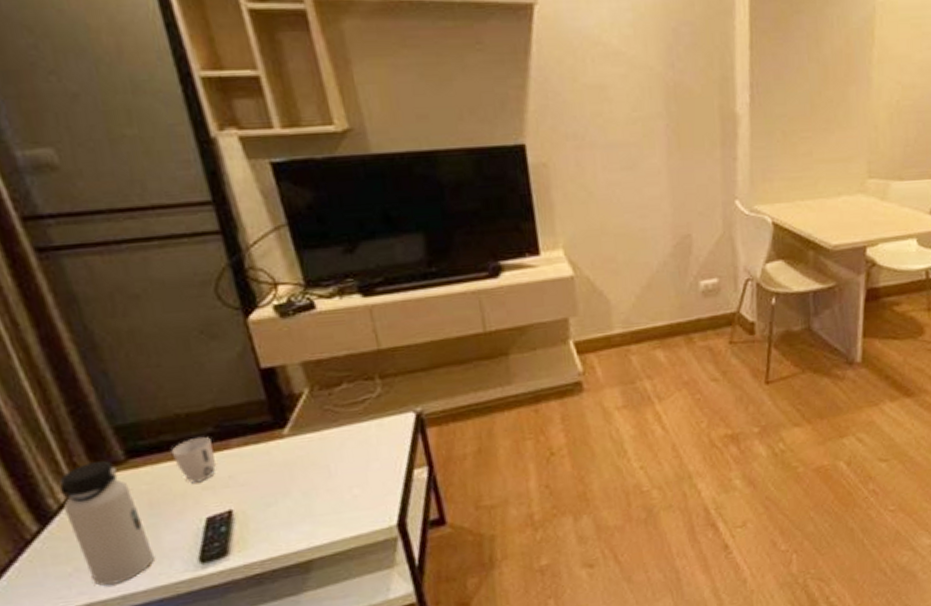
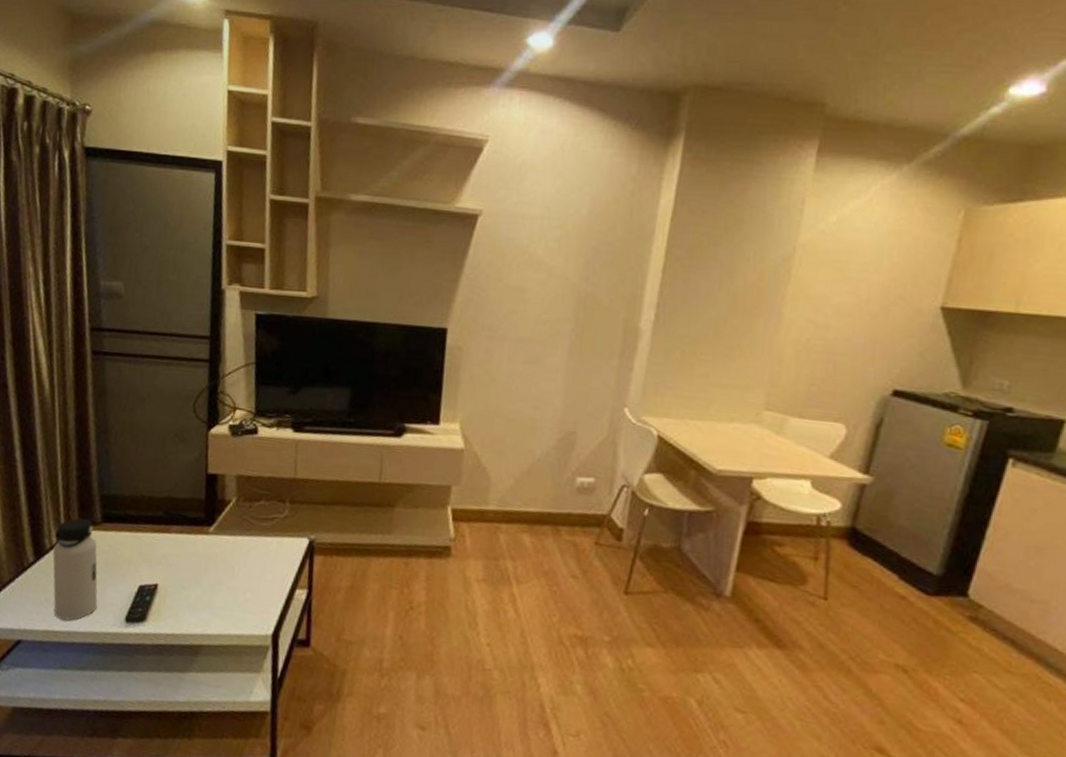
cup: present [171,436,216,483] -> none [131,517,159,555]

